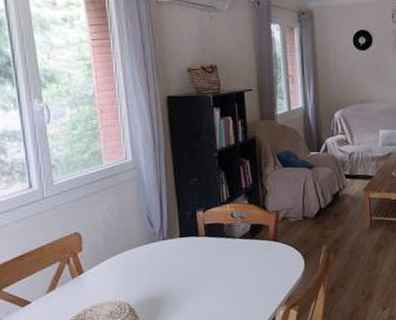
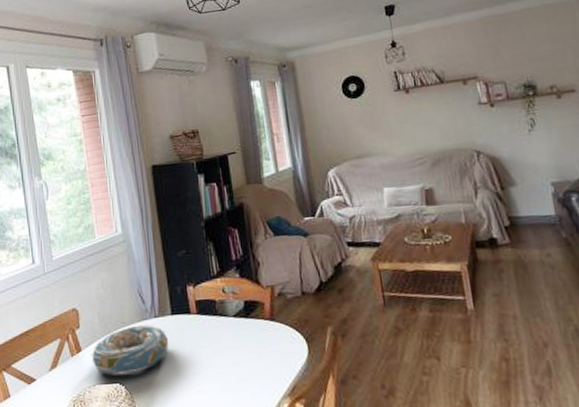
decorative bowl: none [93,246,176,295] -> present [91,324,169,377]

